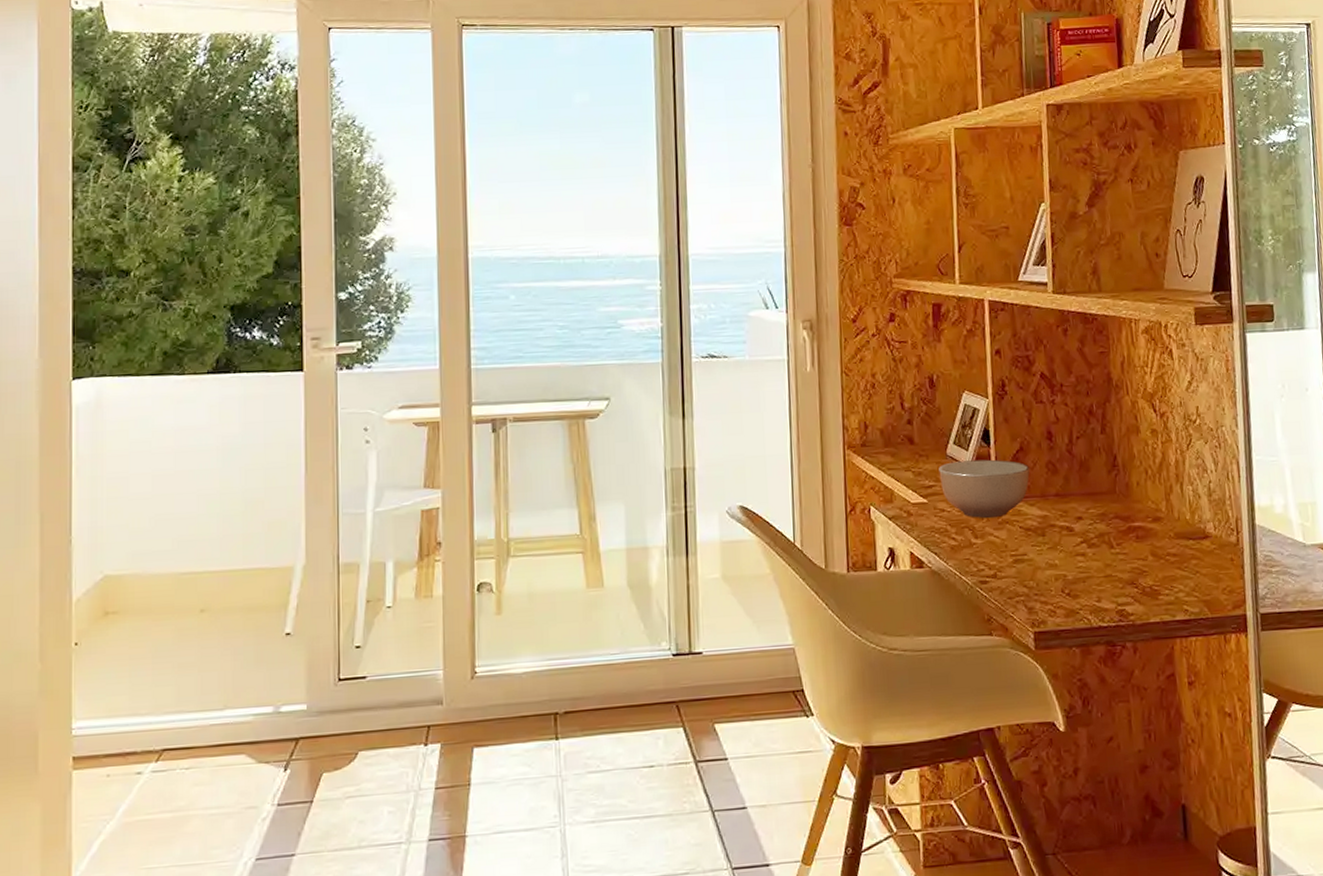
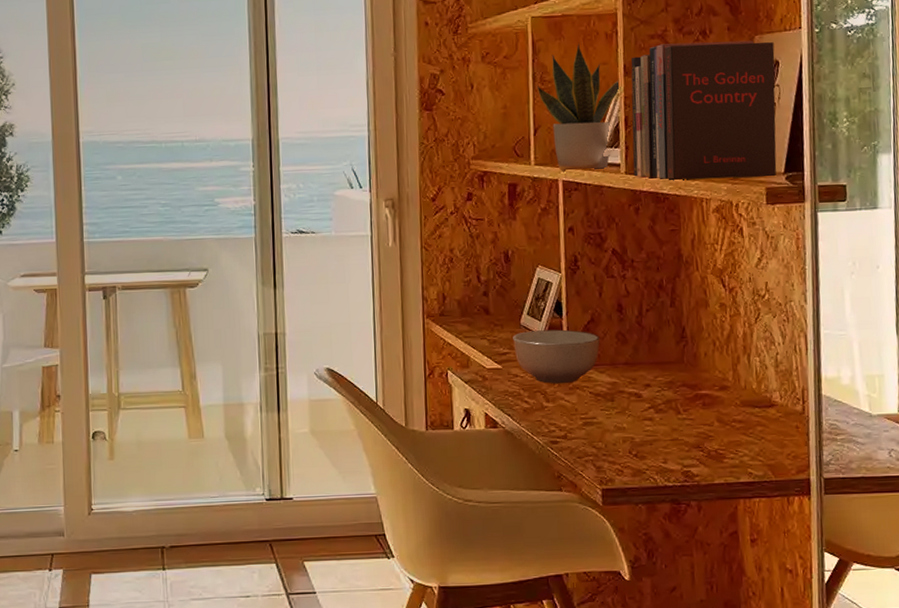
potted plant: none [961,155,1047,293] -> present [538,42,621,173]
books: none [1056,155,1205,300] -> present [631,40,777,180]

